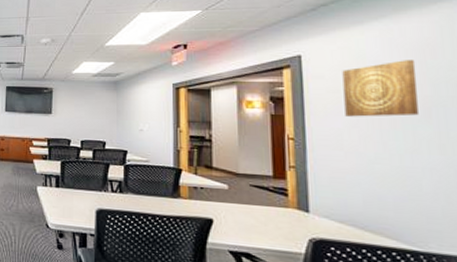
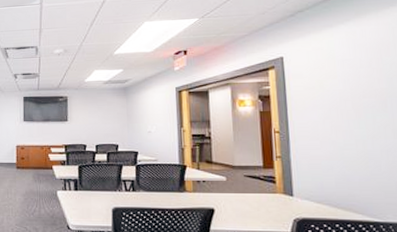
wall art: present [342,60,418,117] -> none [317,58,377,110]

